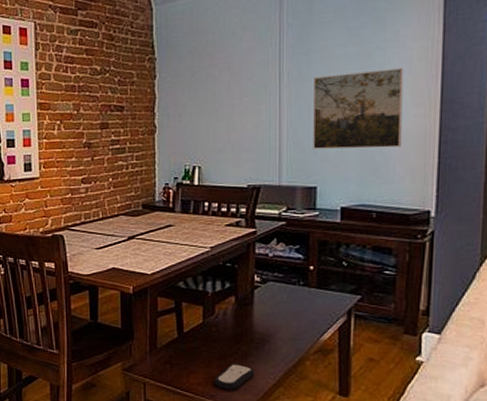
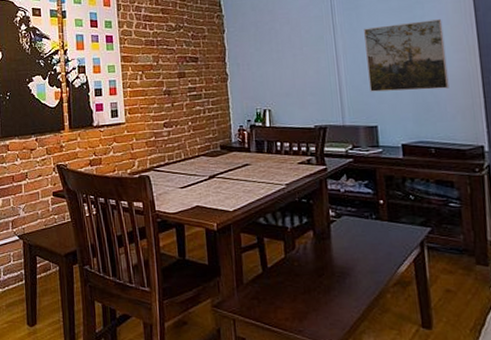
remote control: present [214,364,255,390] -> none [300,298,339,325]

